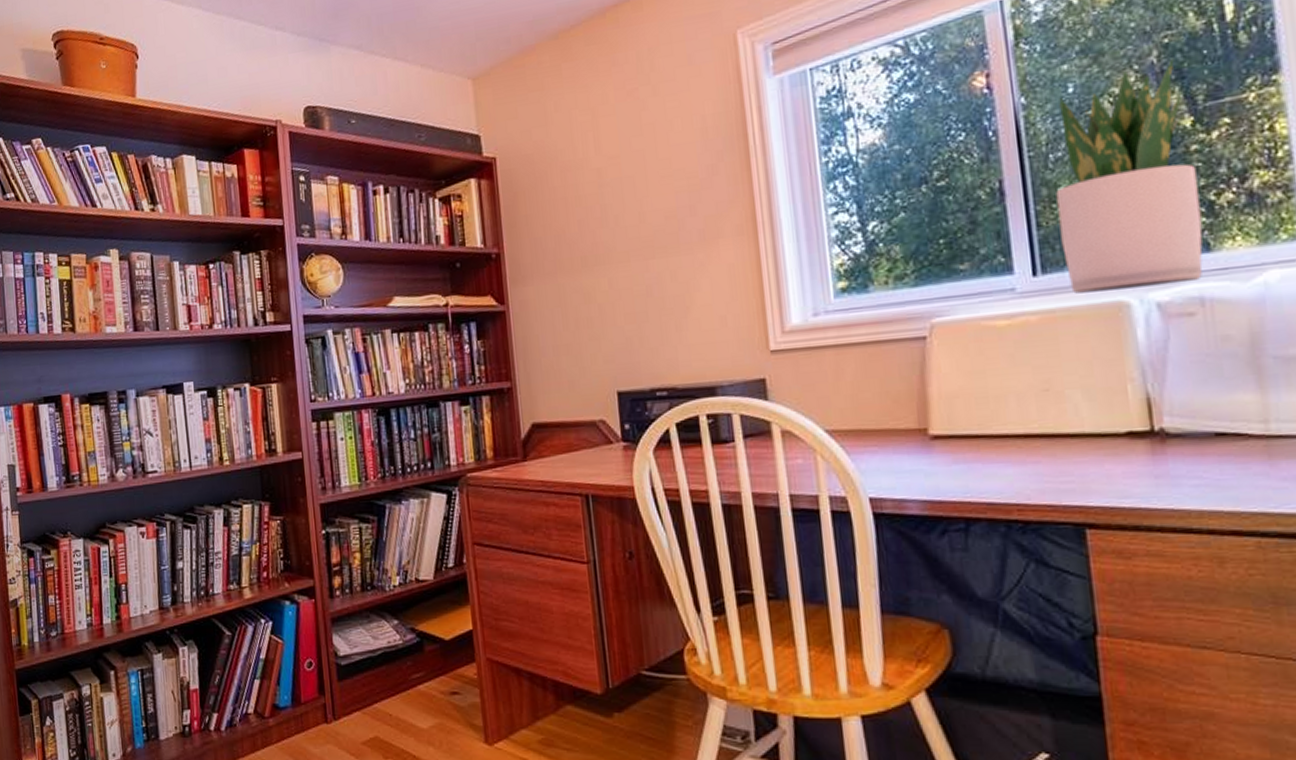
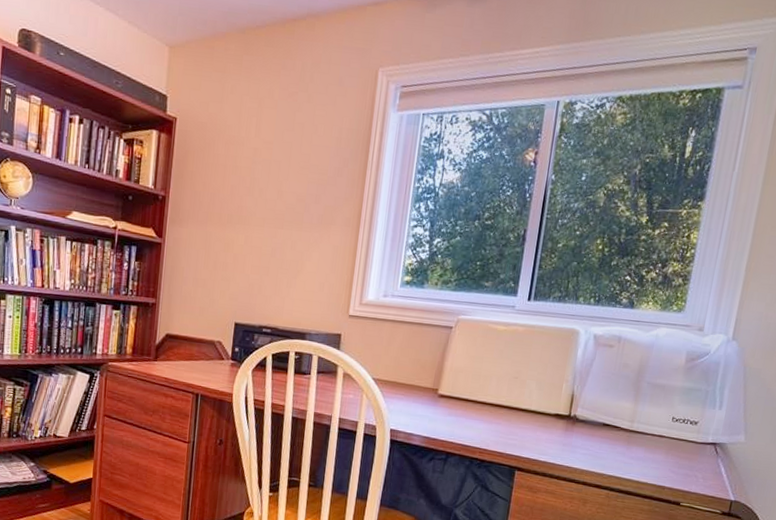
planter: present [1056,57,1203,294] -> none [548,173,649,326]

